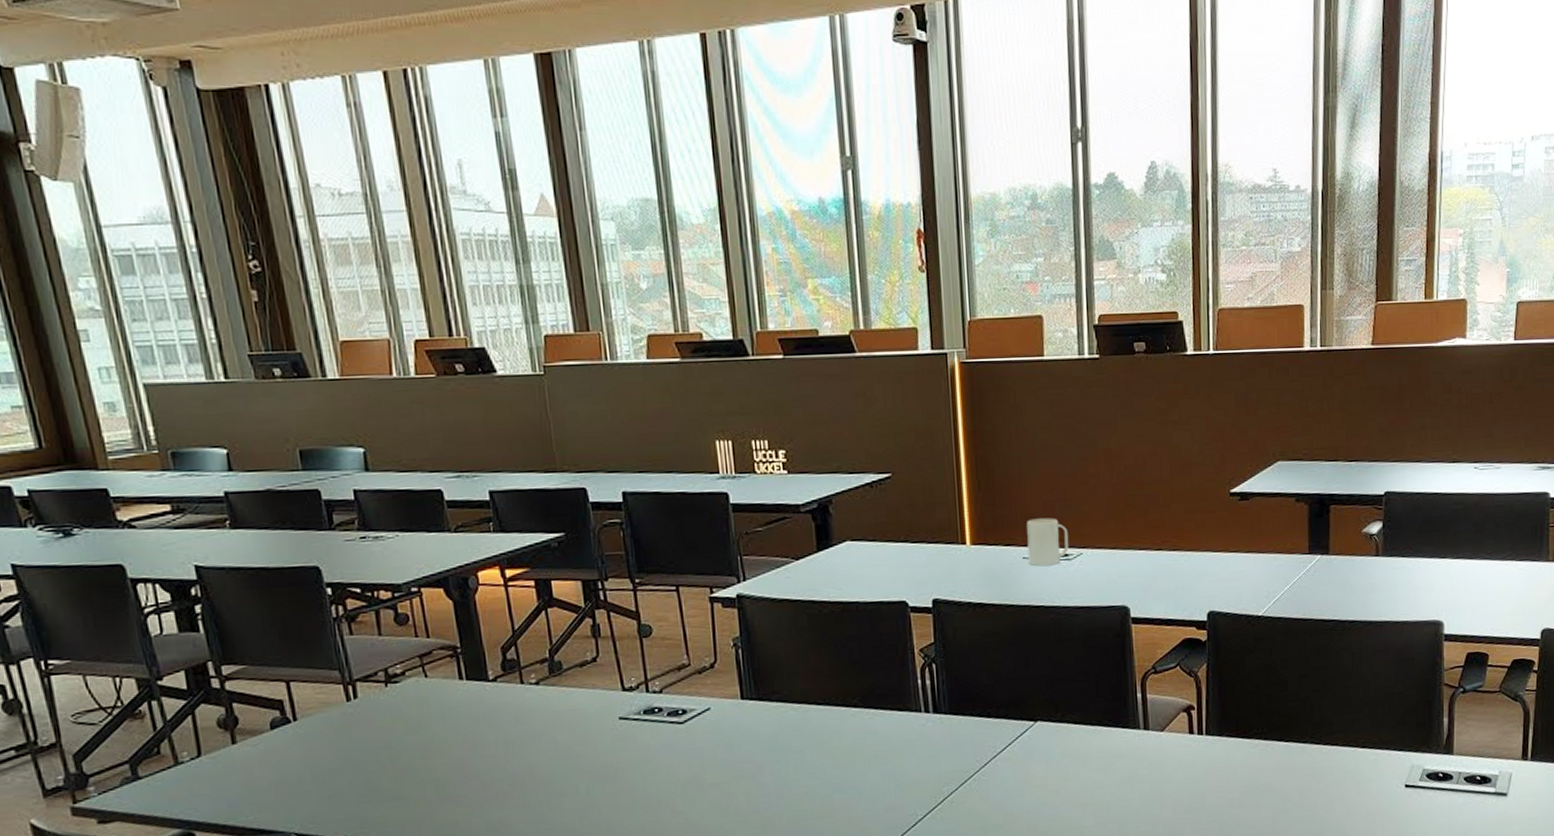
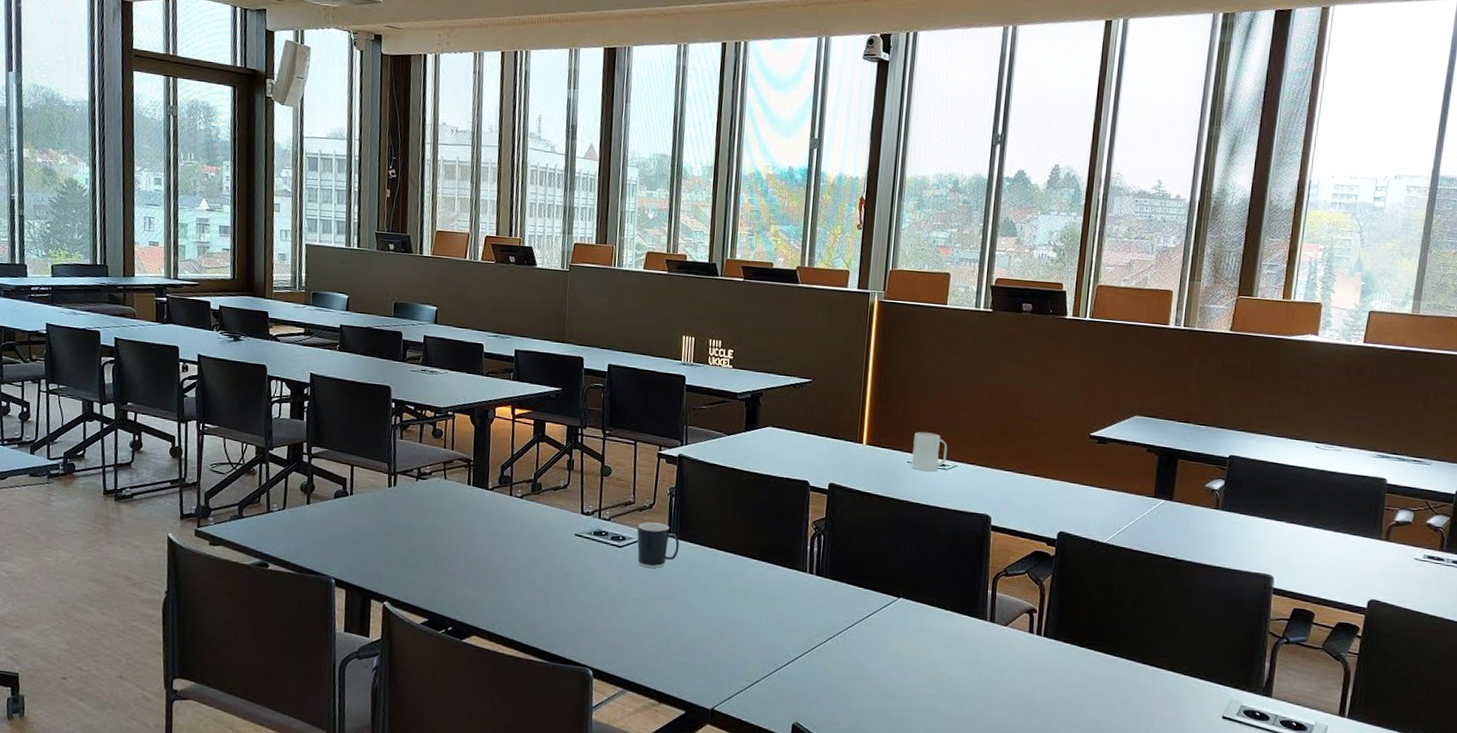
mug: none [698,683,758,743] -> present [636,521,679,569]

